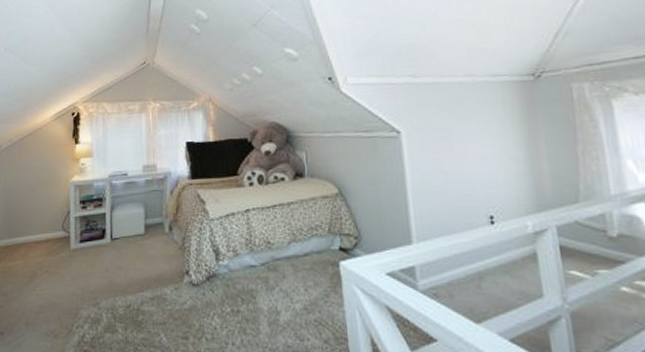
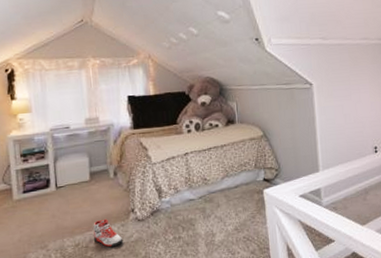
sneaker: none [145,279,175,313] -> present [93,218,123,247]

